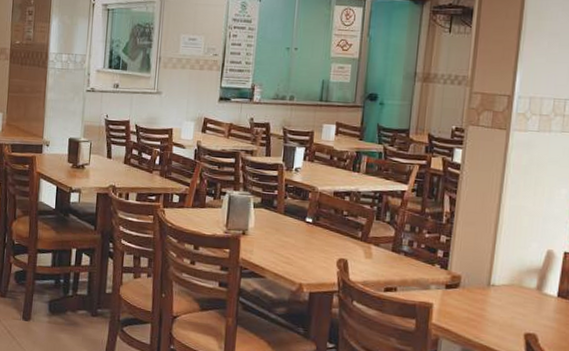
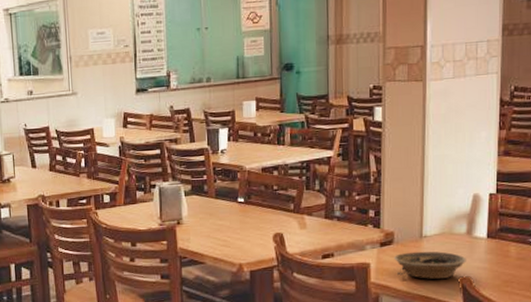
bowl: none [458,298,534,332] -> present [393,251,466,280]

